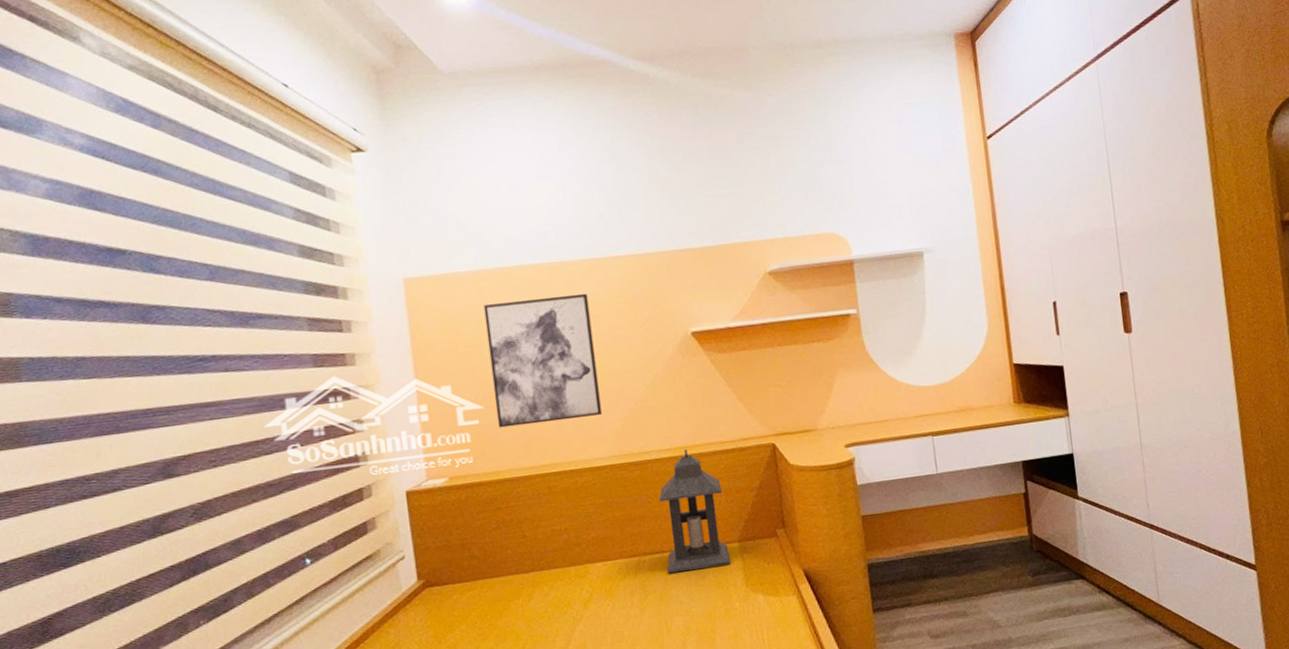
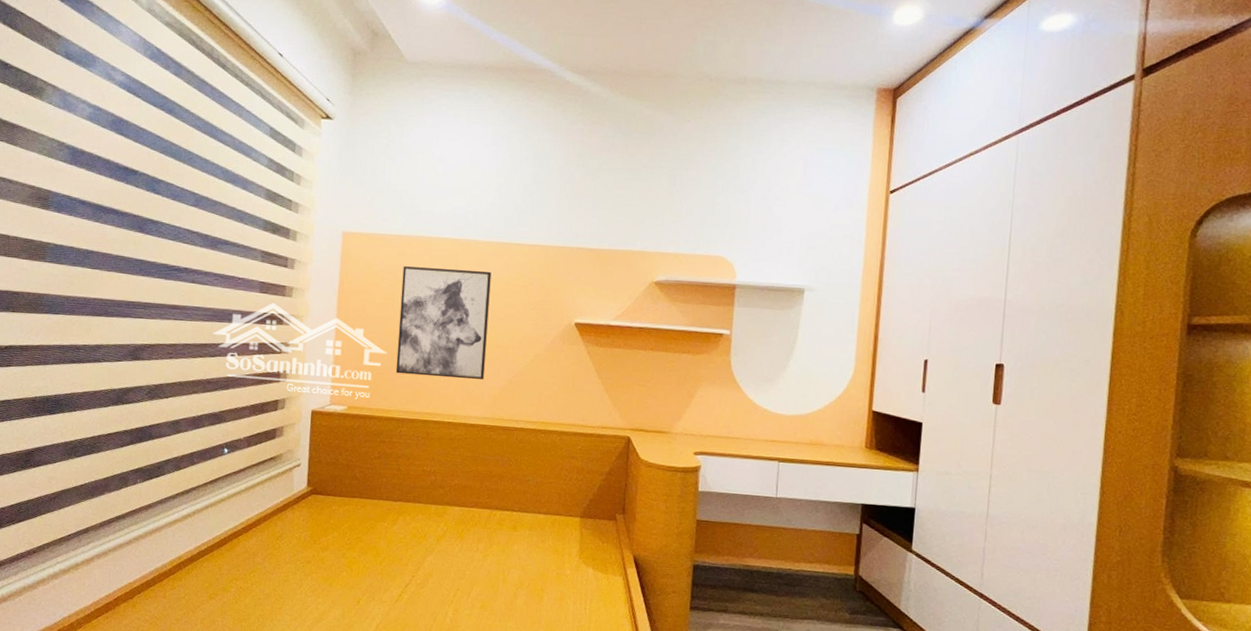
lantern: present [659,449,732,574] -> none [513,425,576,535]

